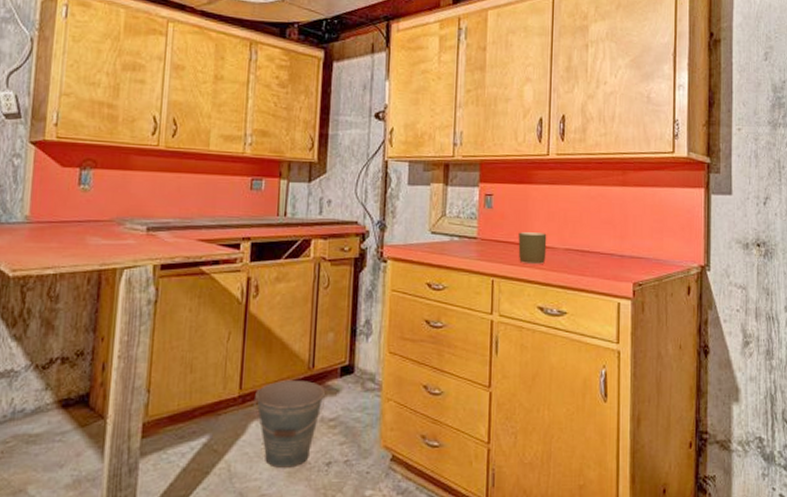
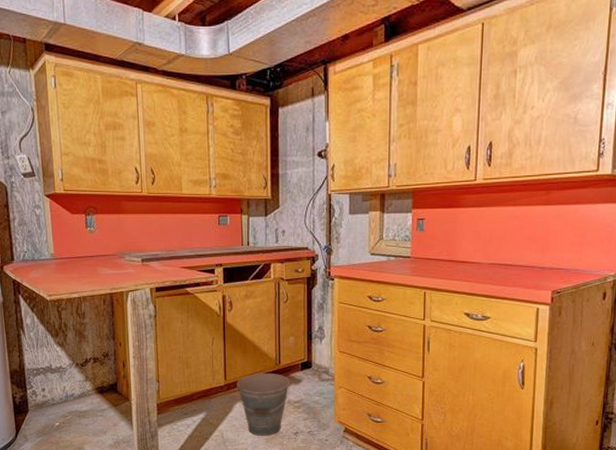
mug: present [518,232,547,265] -> none [447,250,473,278]

